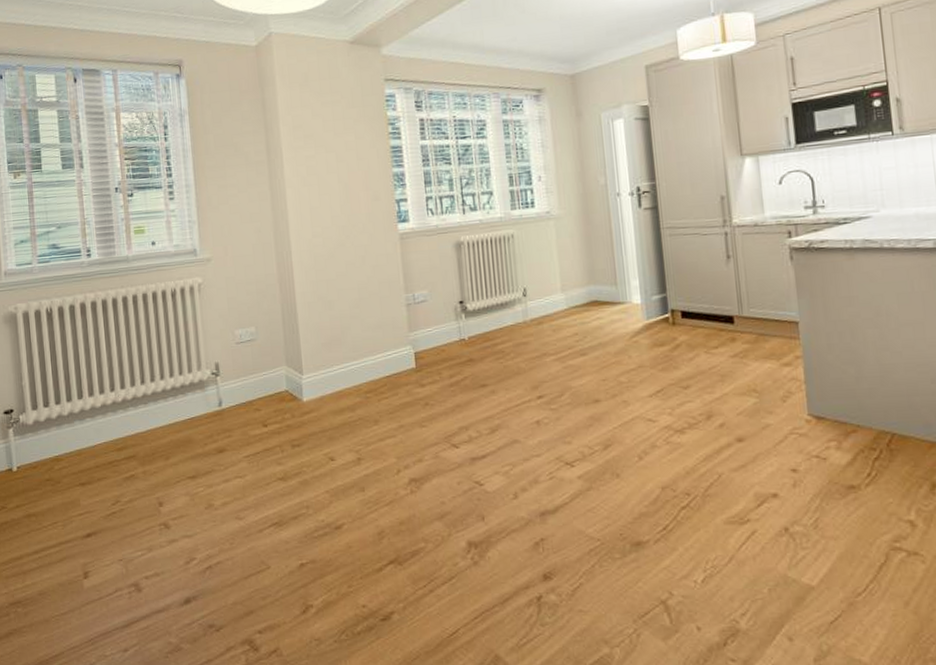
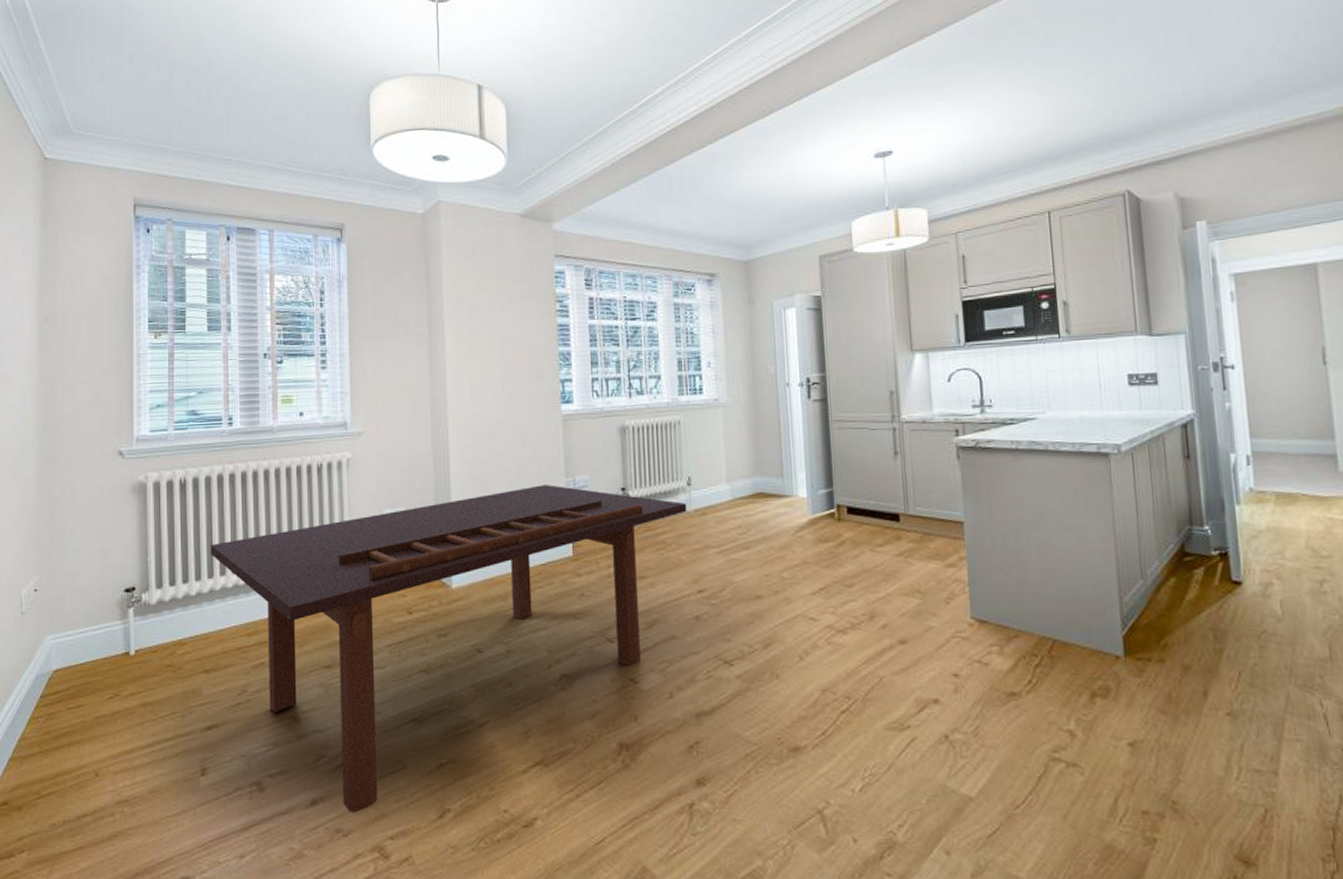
dining table: none [78,301,524,610] -> present [210,485,687,813]

